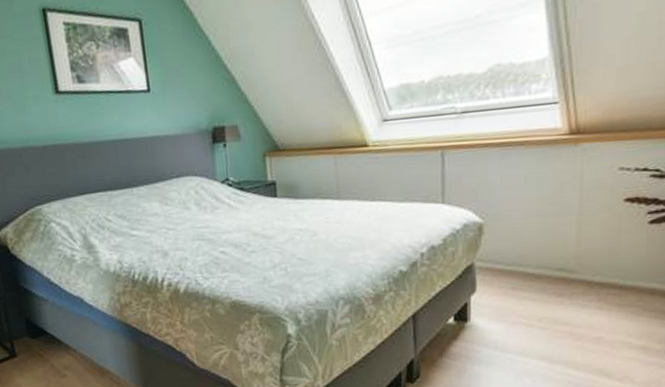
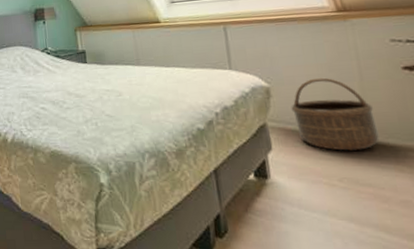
basket: none [502,211,587,290] -> present [291,77,380,151]

